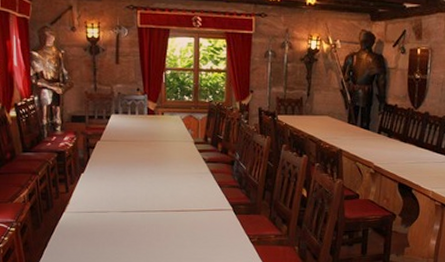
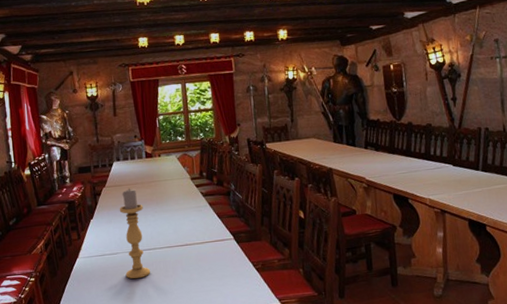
candle holder: none [114,144,142,240] -> present [120,188,151,279]

